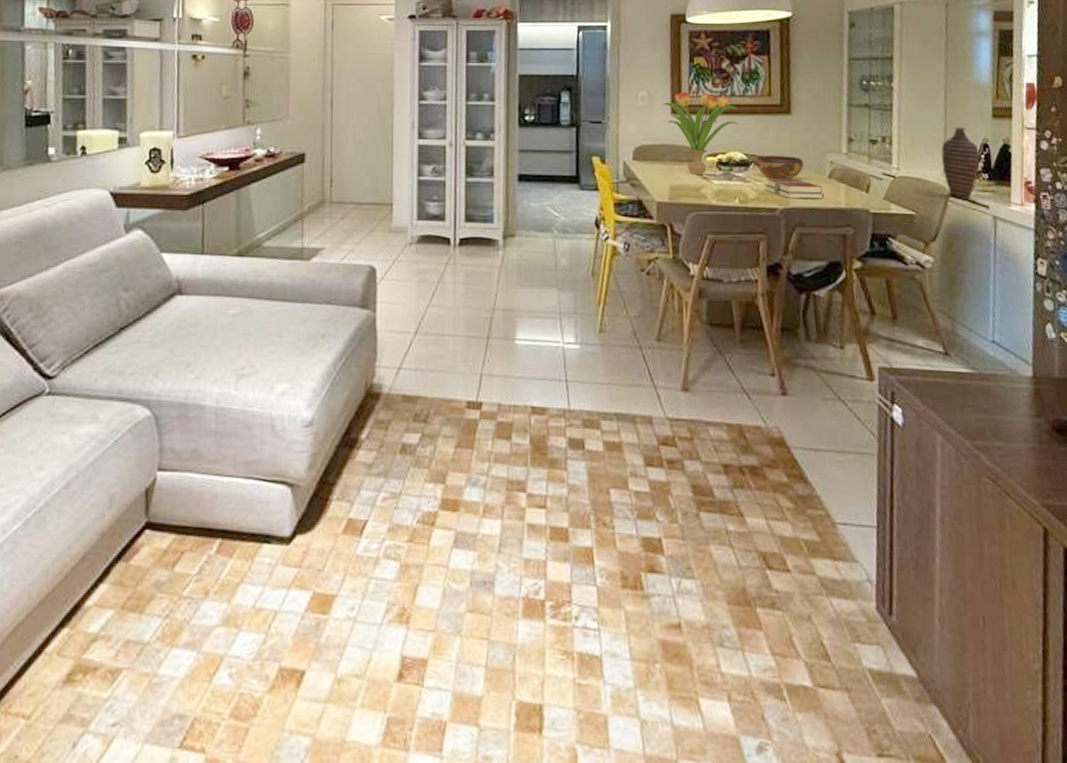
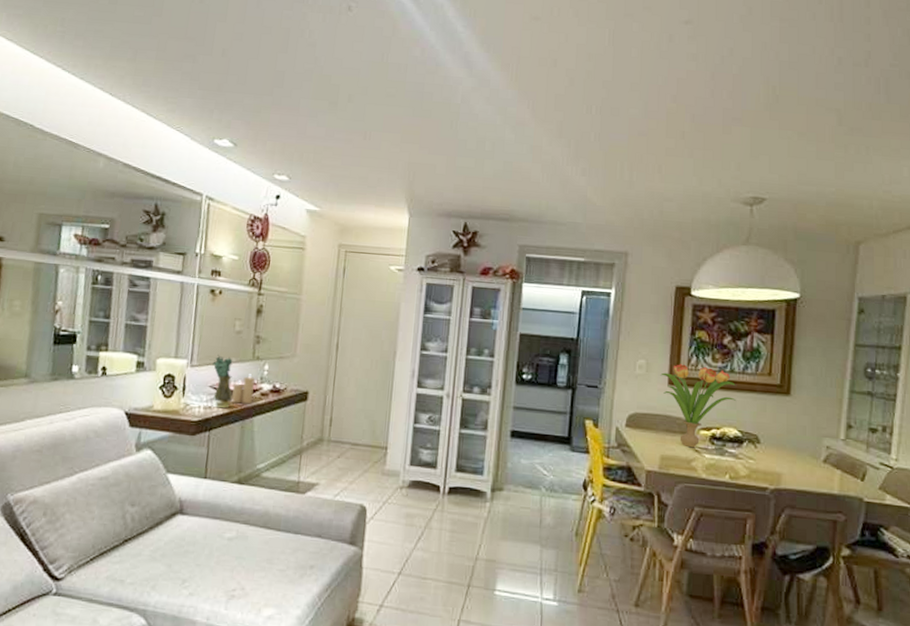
vase: none [201,123,225,179] -> present [212,355,233,409]
candle: none [223,140,247,173] -> present [231,374,255,405]
decorative bowl: present [755,155,804,180] -> none [749,434,799,461]
books: present [764,178,825,199] -> none [756,456,818,483]

